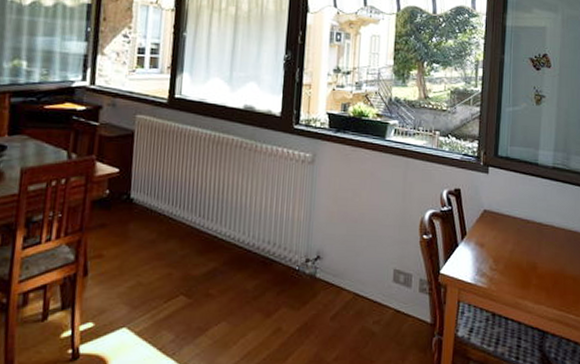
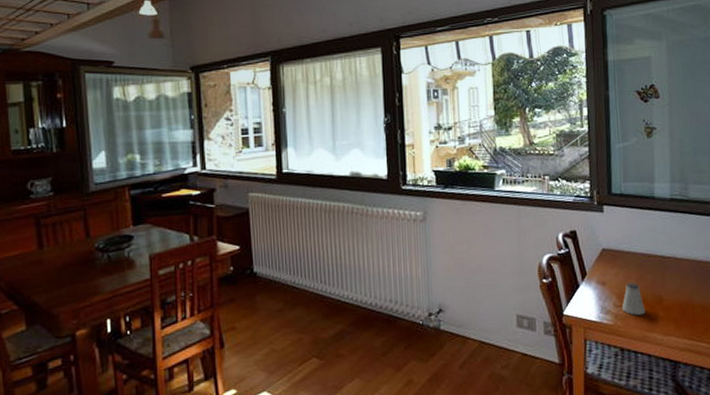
saltshaker: none [497,247,520,281] -> present [621,282,646,315]

